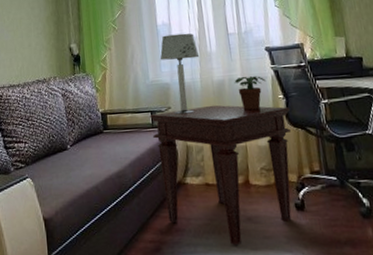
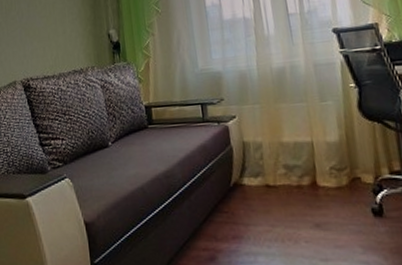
side table: present [150,105,292,245] -> none [200,95,368,255]
table lamp: present [160,33,200,115] -> none [210,14,256,107]
potted plant: present [234,76,265,111] -> none [296,62,334,102]

